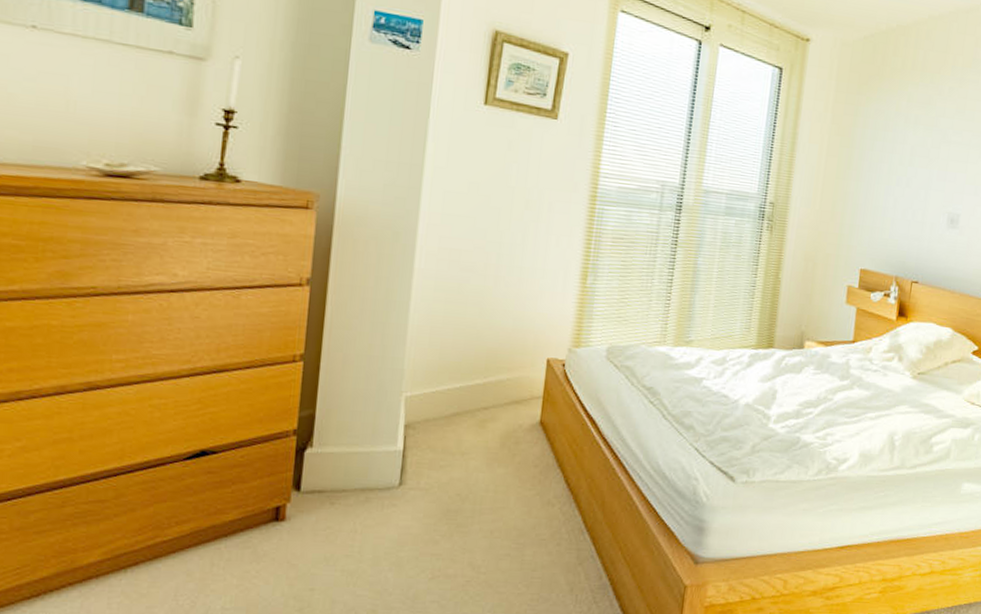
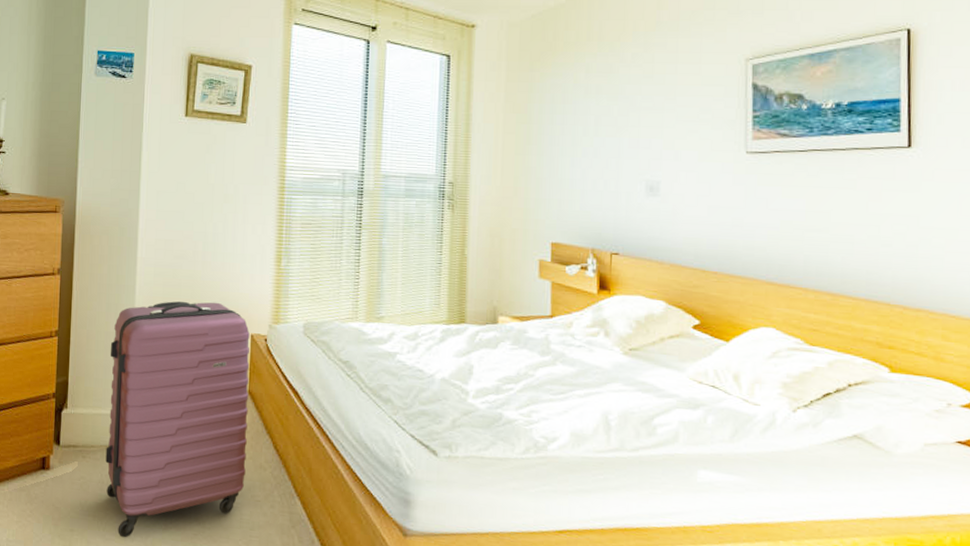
suitcase: none [360,320,546,593] -> present [105,301,250,538]

